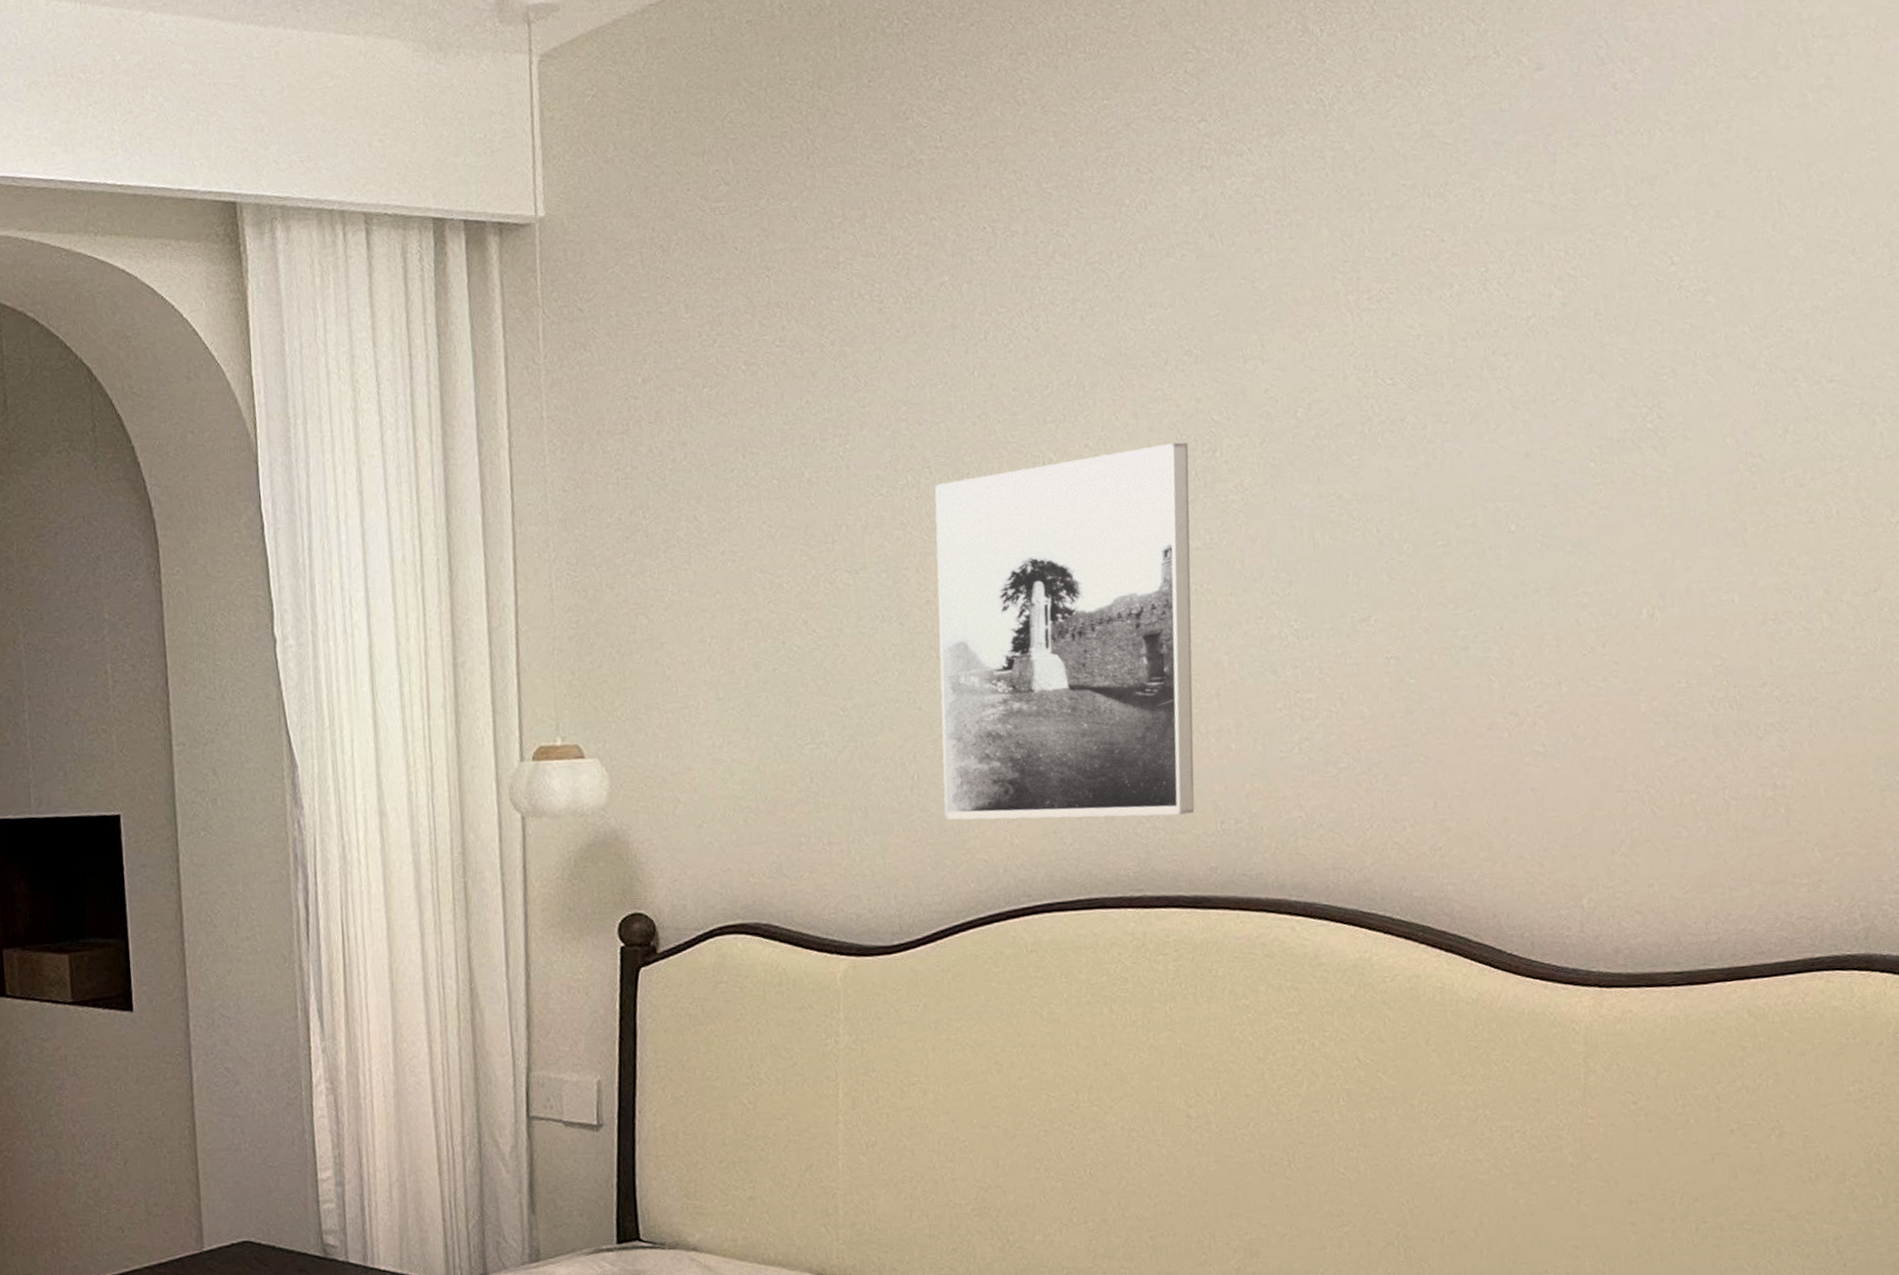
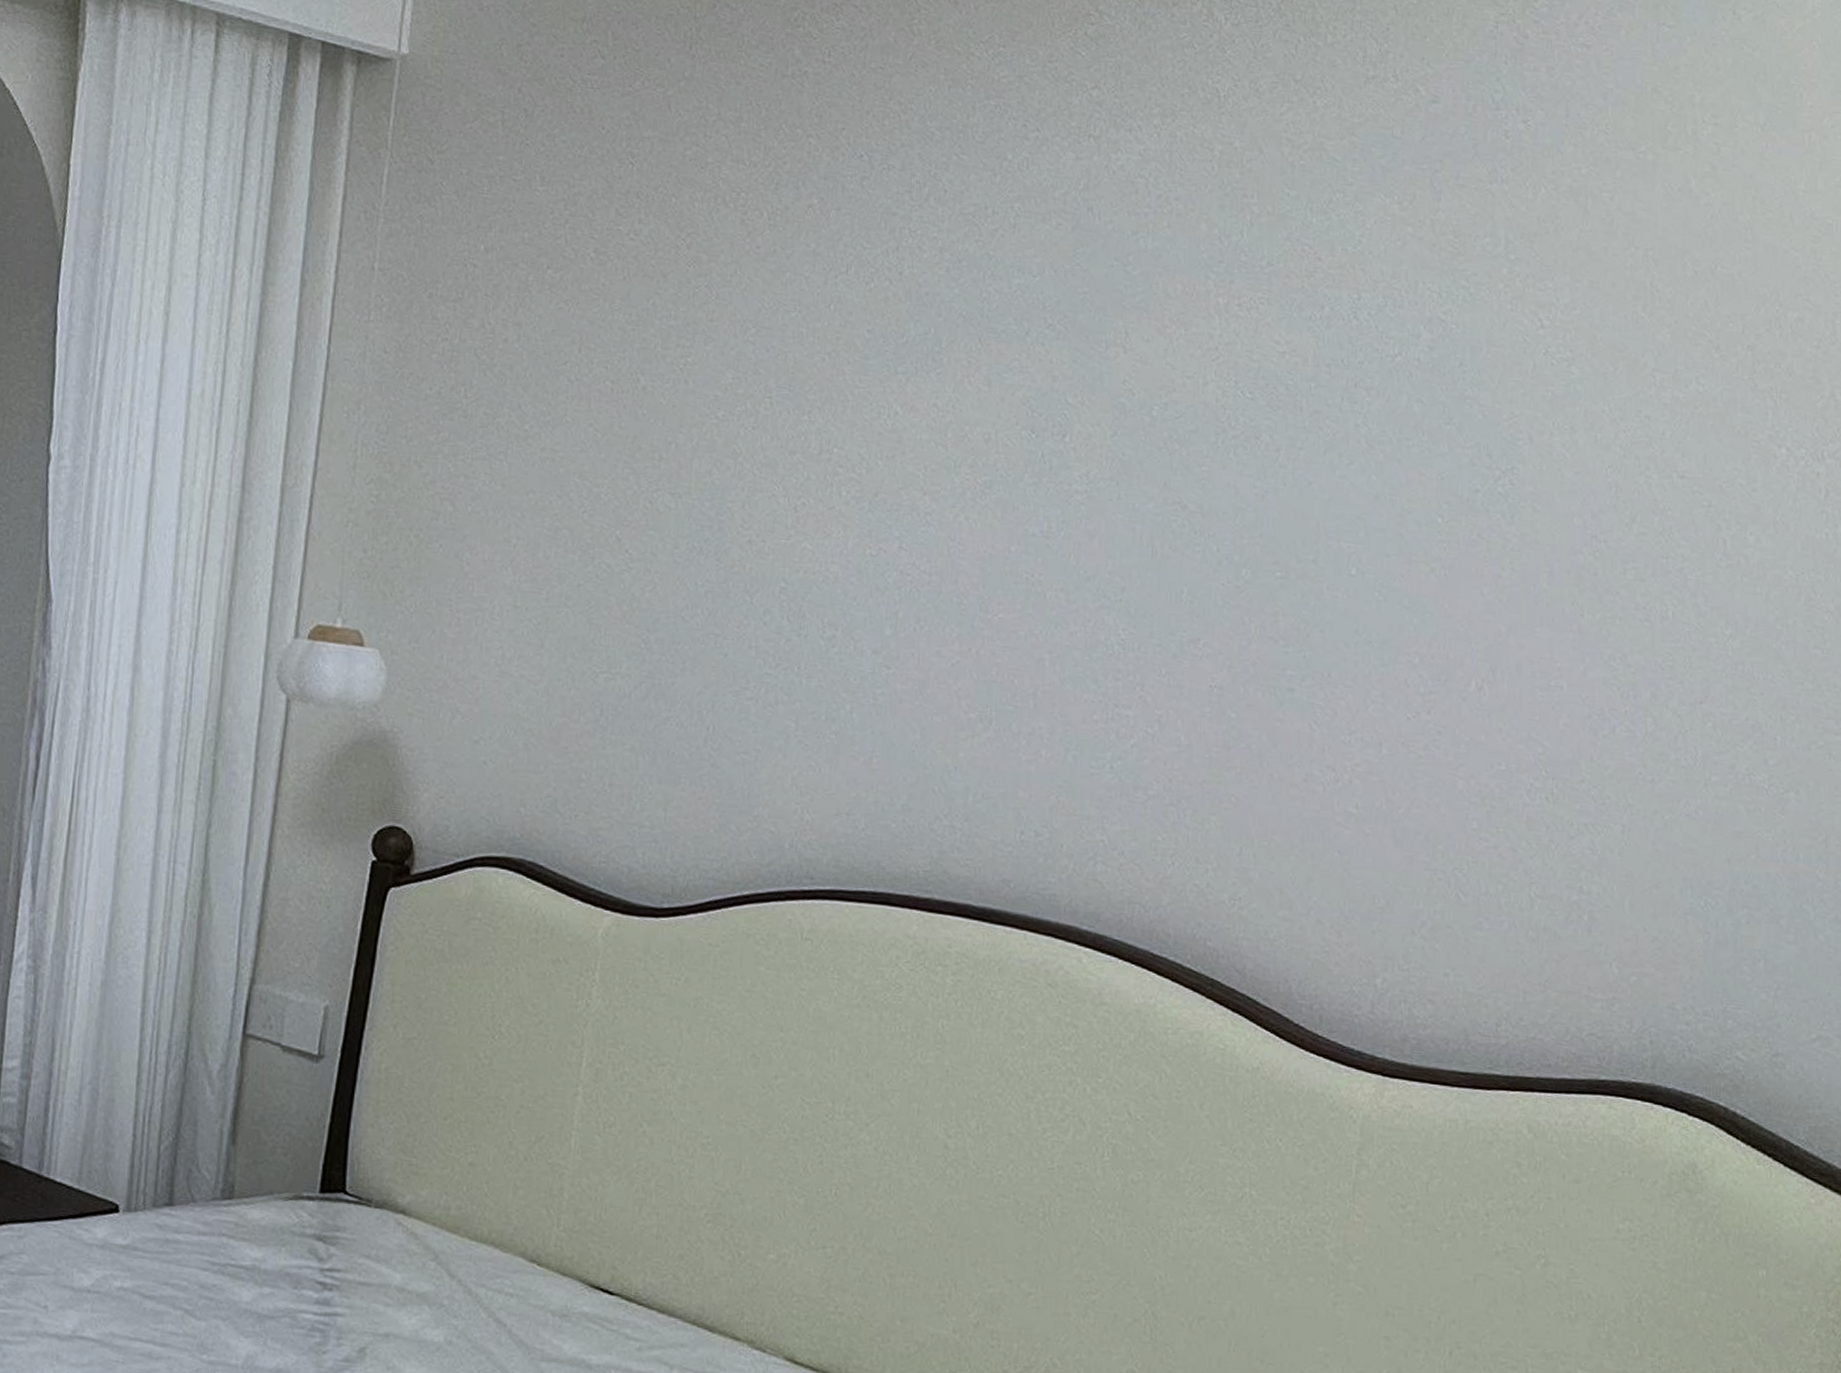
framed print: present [934,442,1195,820] -> none [735,417,1038,818]

